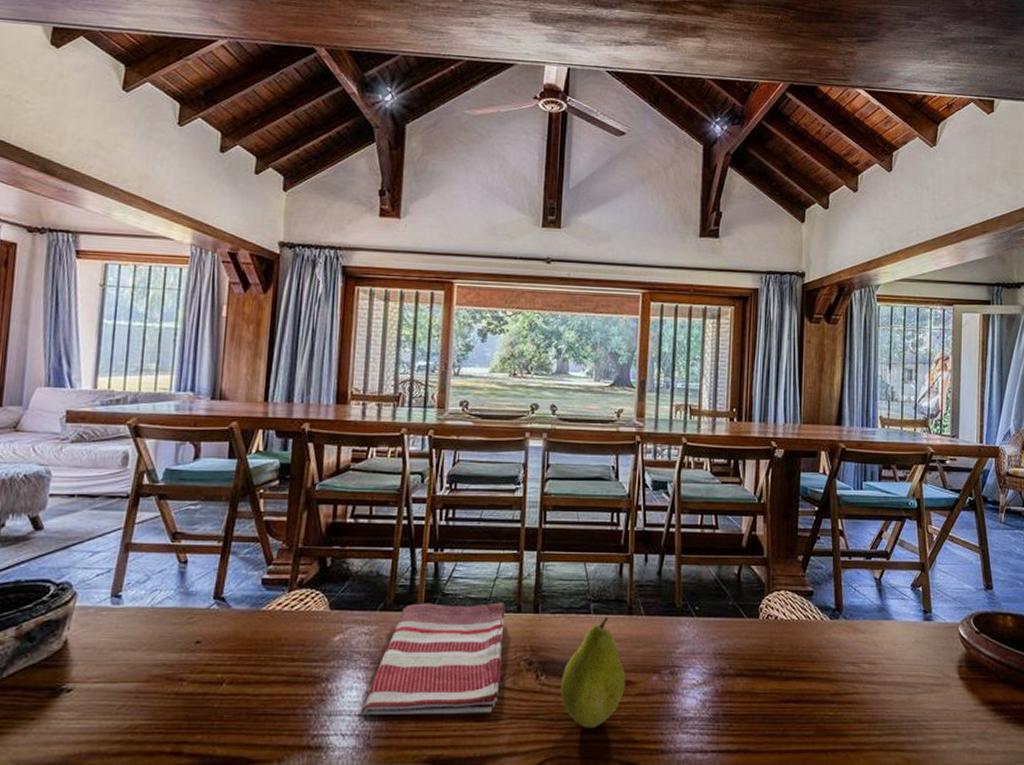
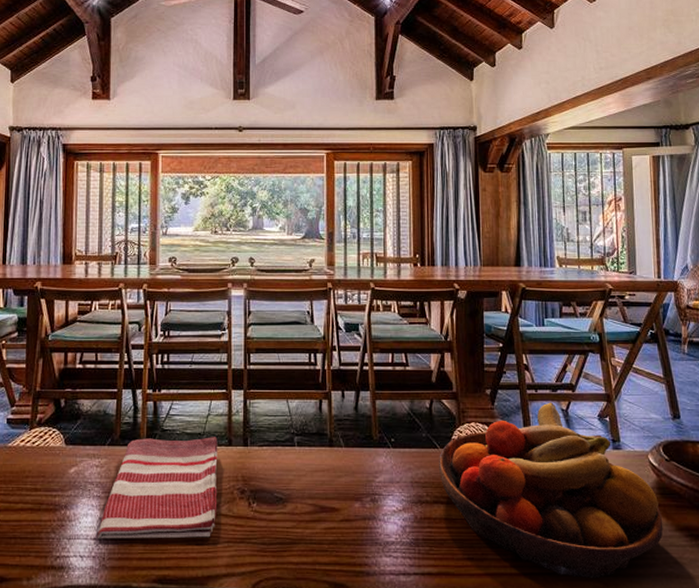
fruit: present [561,617,626,728] -> none [271,449,330,552]
fruit bowl: none [743,570,969,754] -> present [438,402,664,578]

